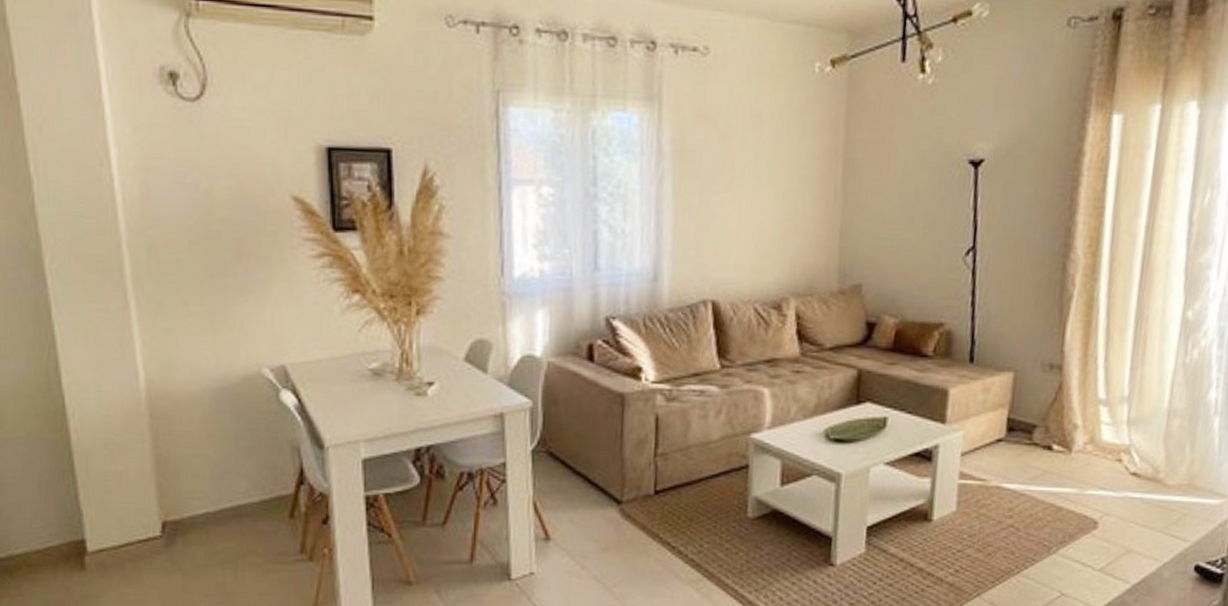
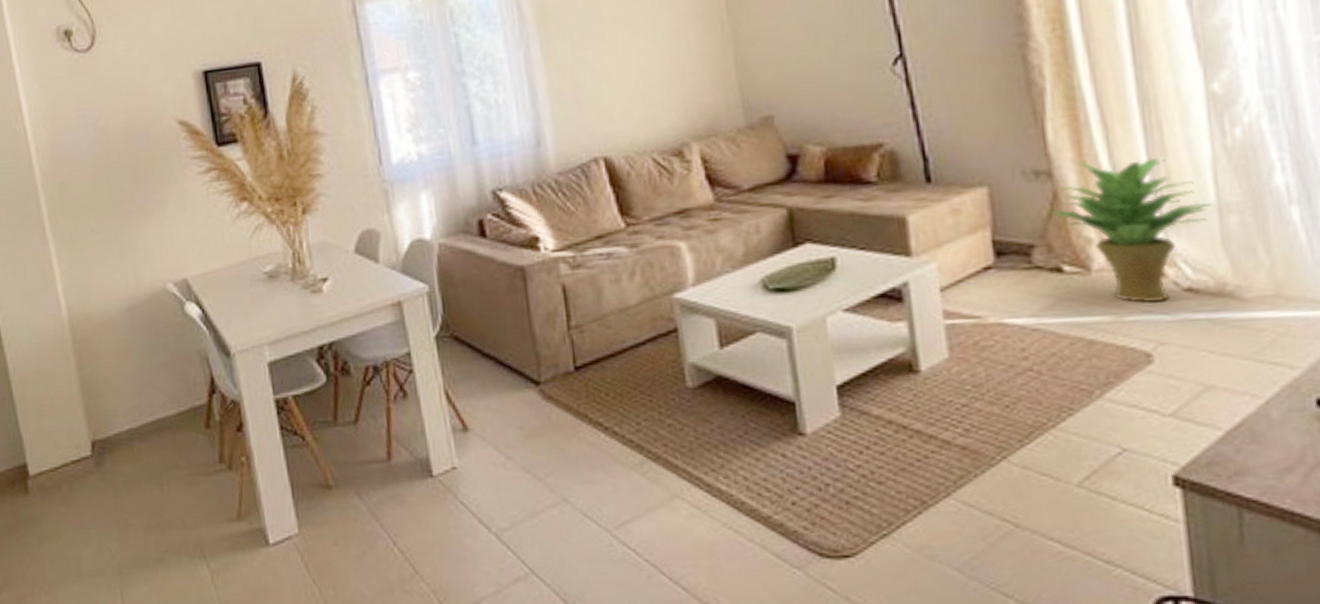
potted plant: none [1052,360,1165,481] -> present [1048,158,1213,302]

